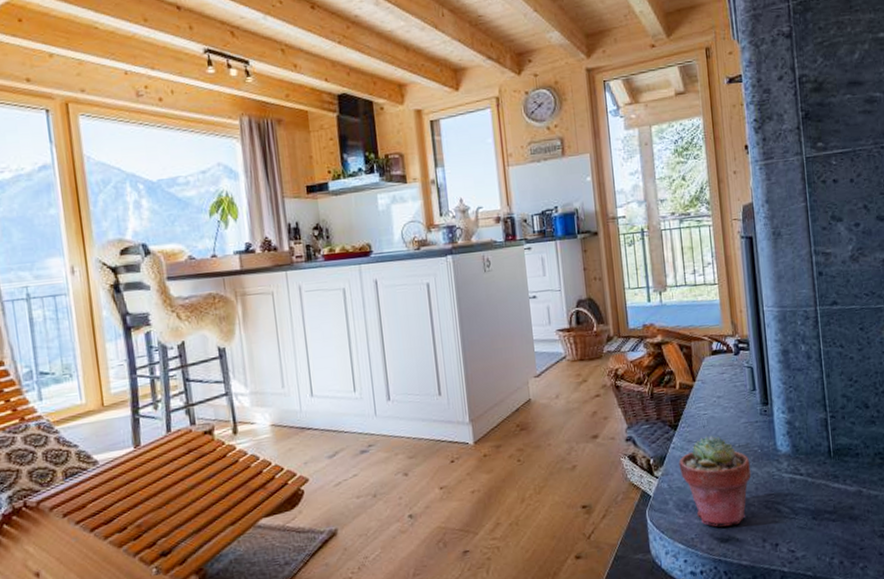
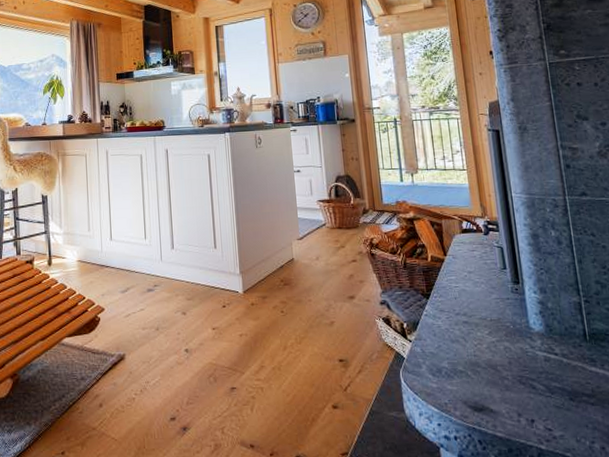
potted succulent: present [679,435,751,527] -> none [431,307,504,396]

